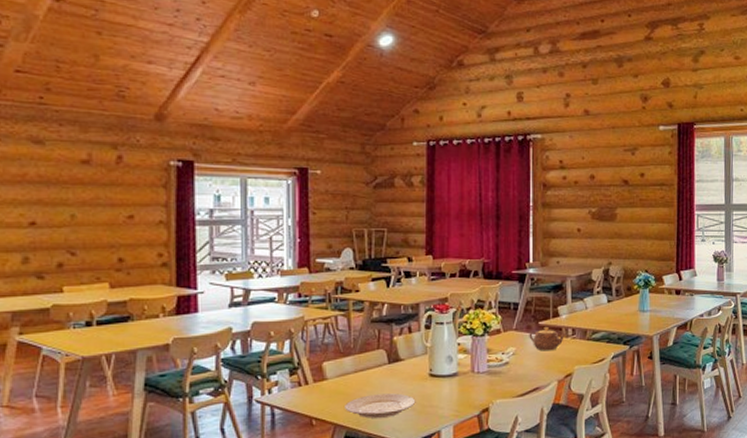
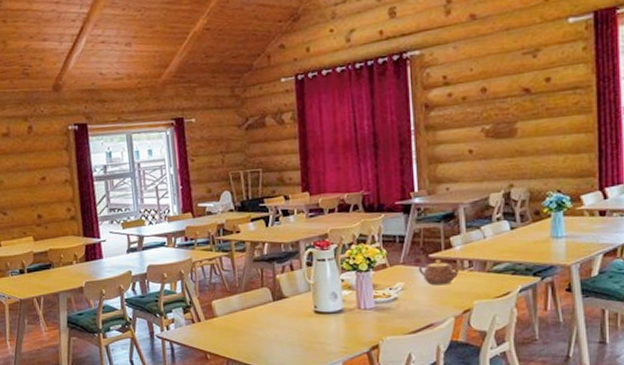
plate: present [345,393,416,418] -> none [235,330,303,354]

